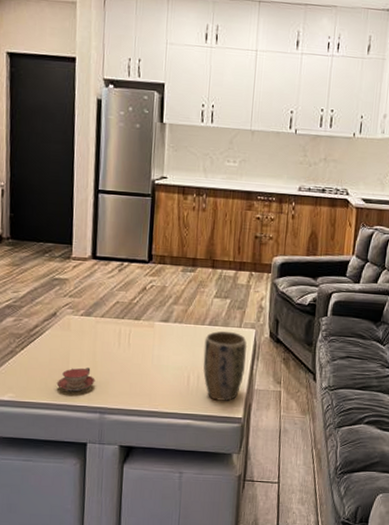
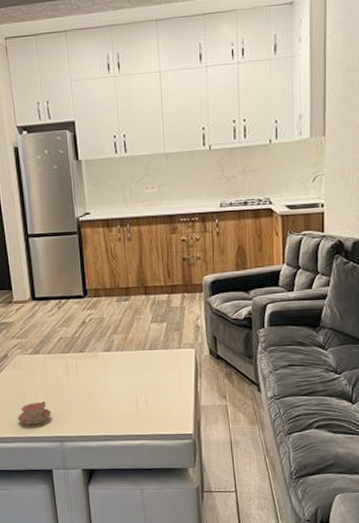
plant pot: present [203,330,248,401] -> none [147,353,189,420]

